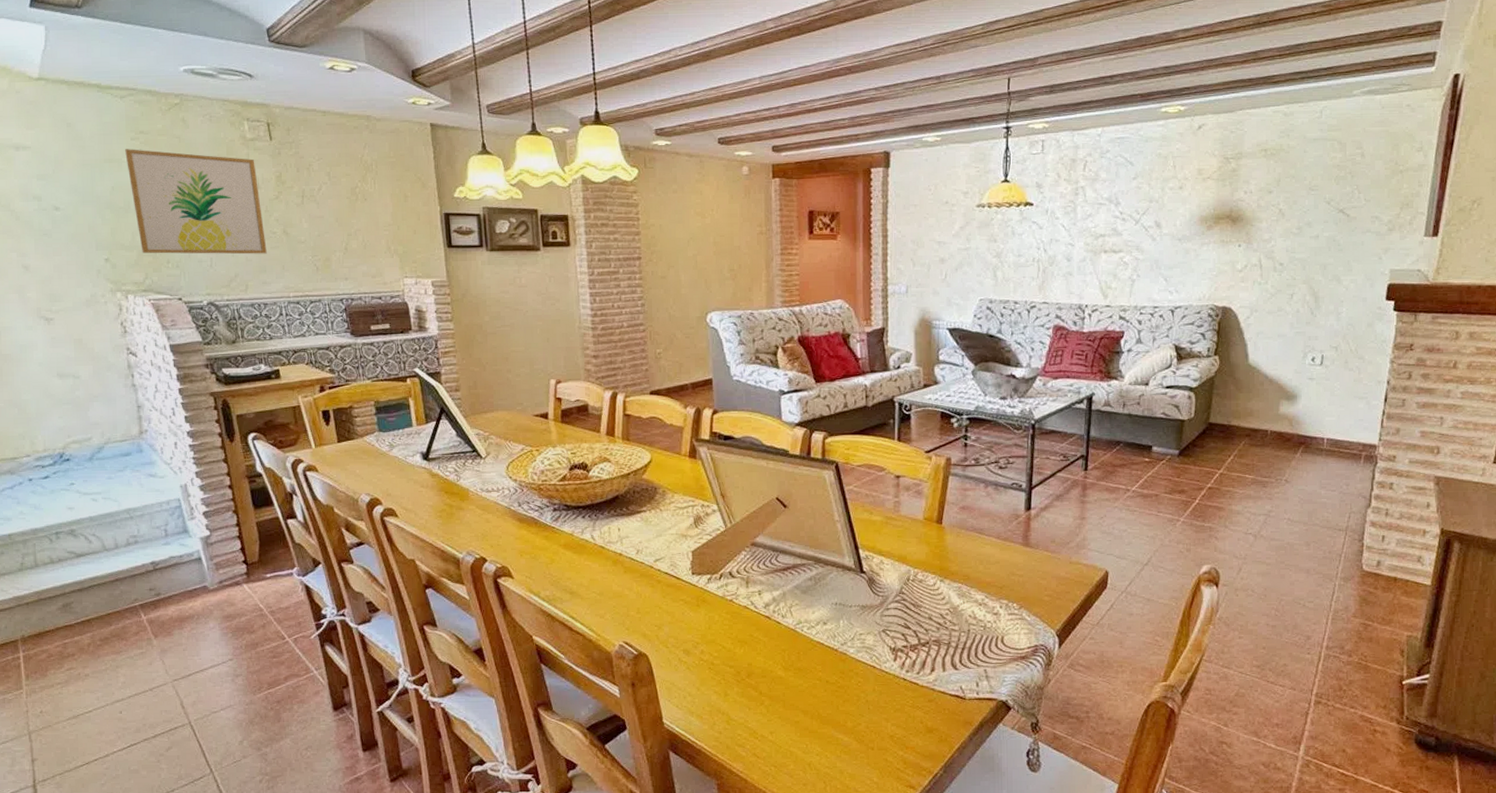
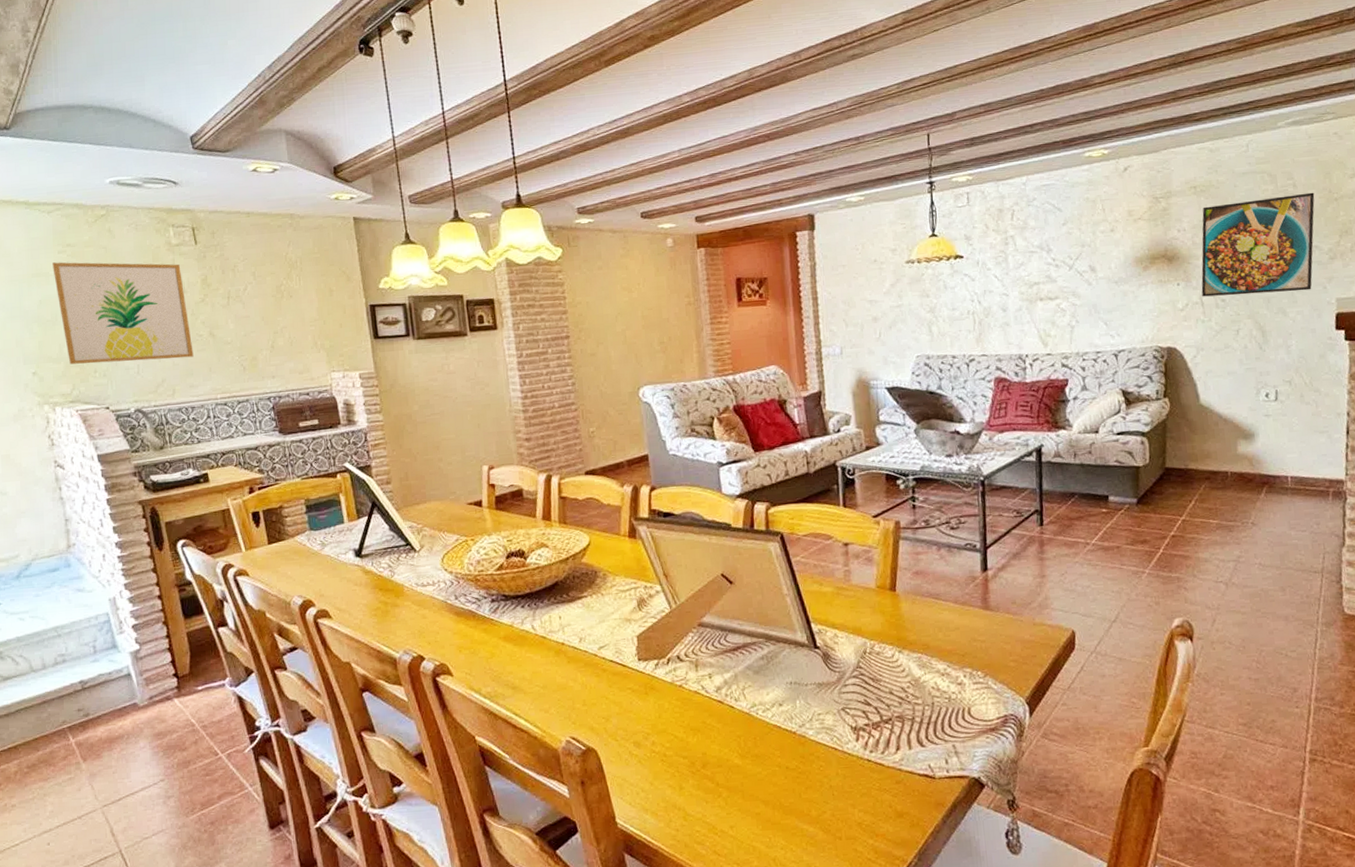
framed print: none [1261,163,1381,260] -> present [1201,192,1315,297]

